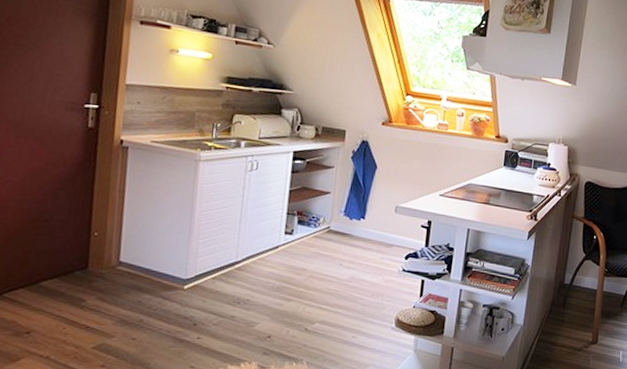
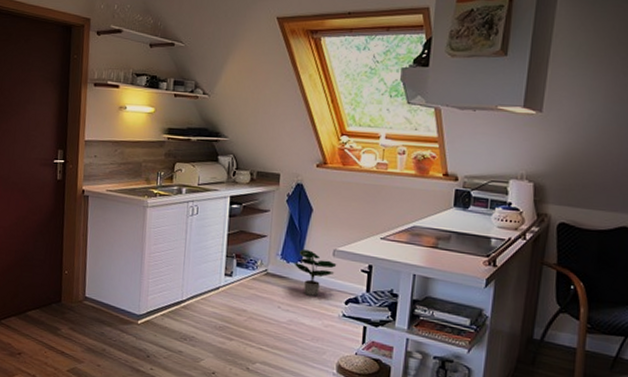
potted plant: none [358,206,399,252] -> present [295,249,337,296]

